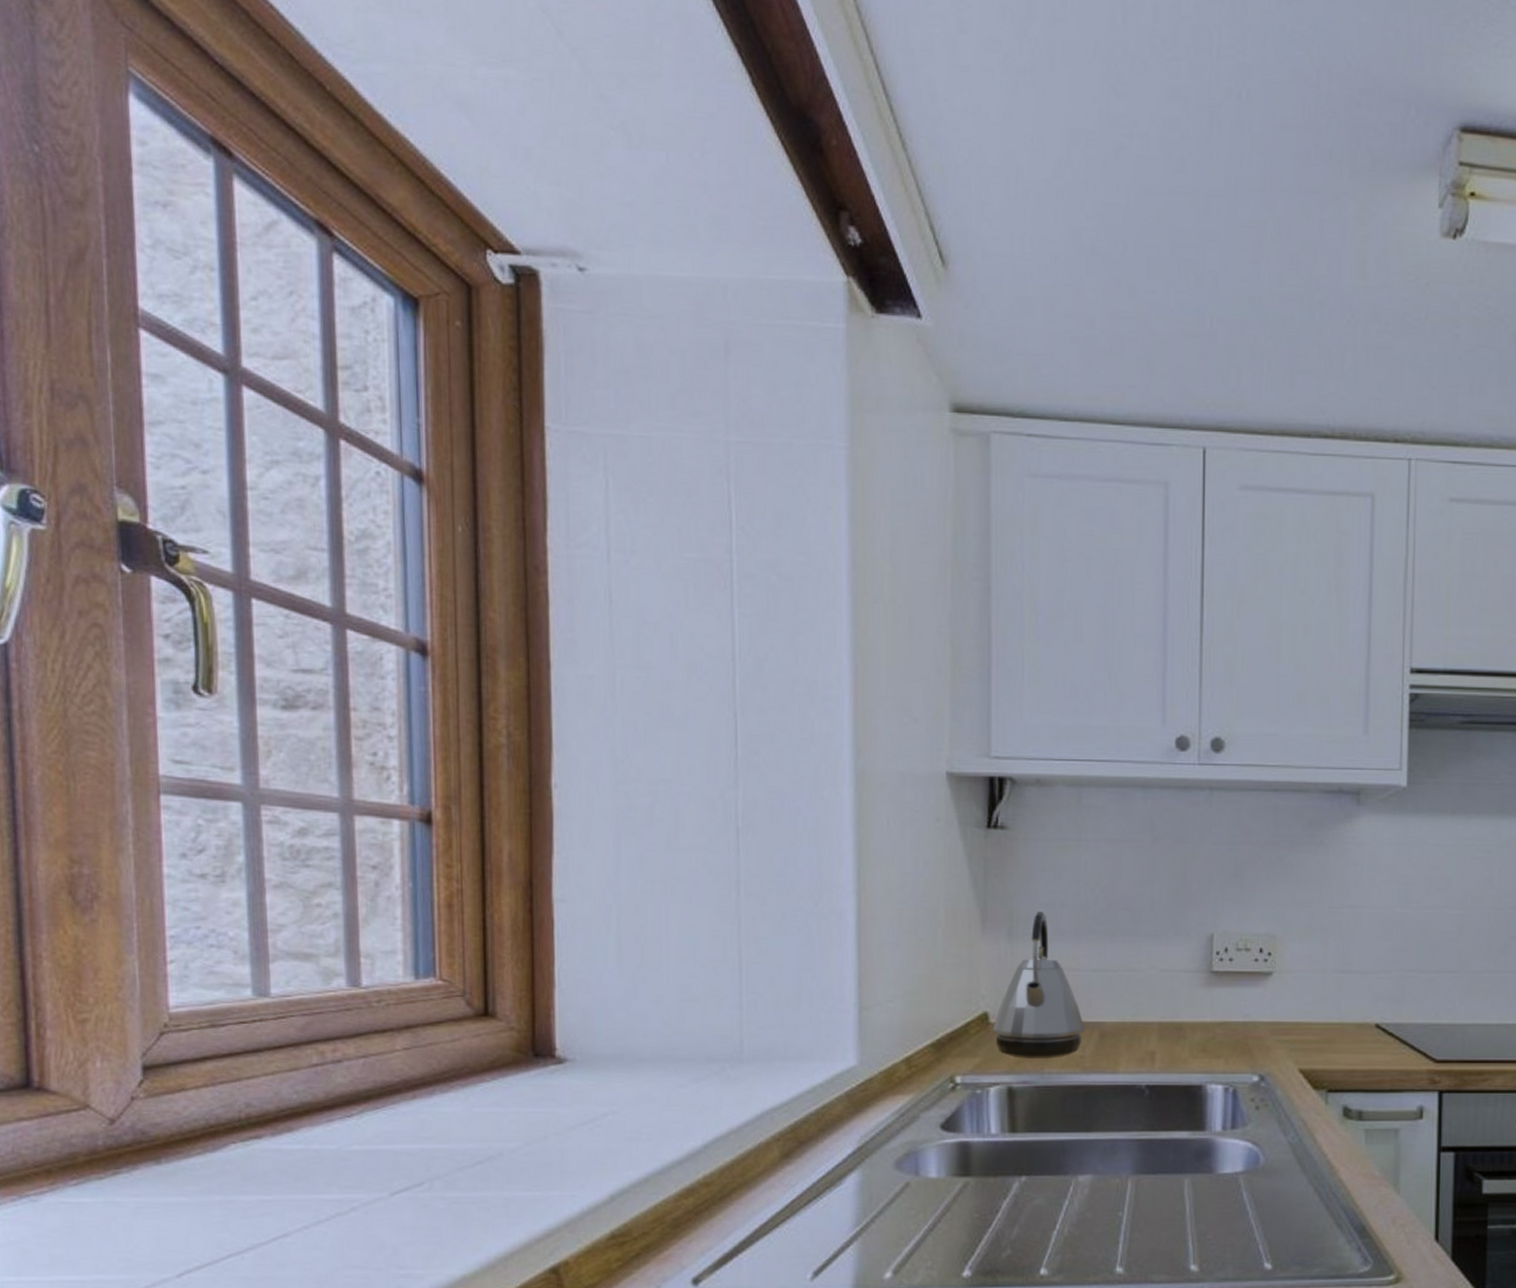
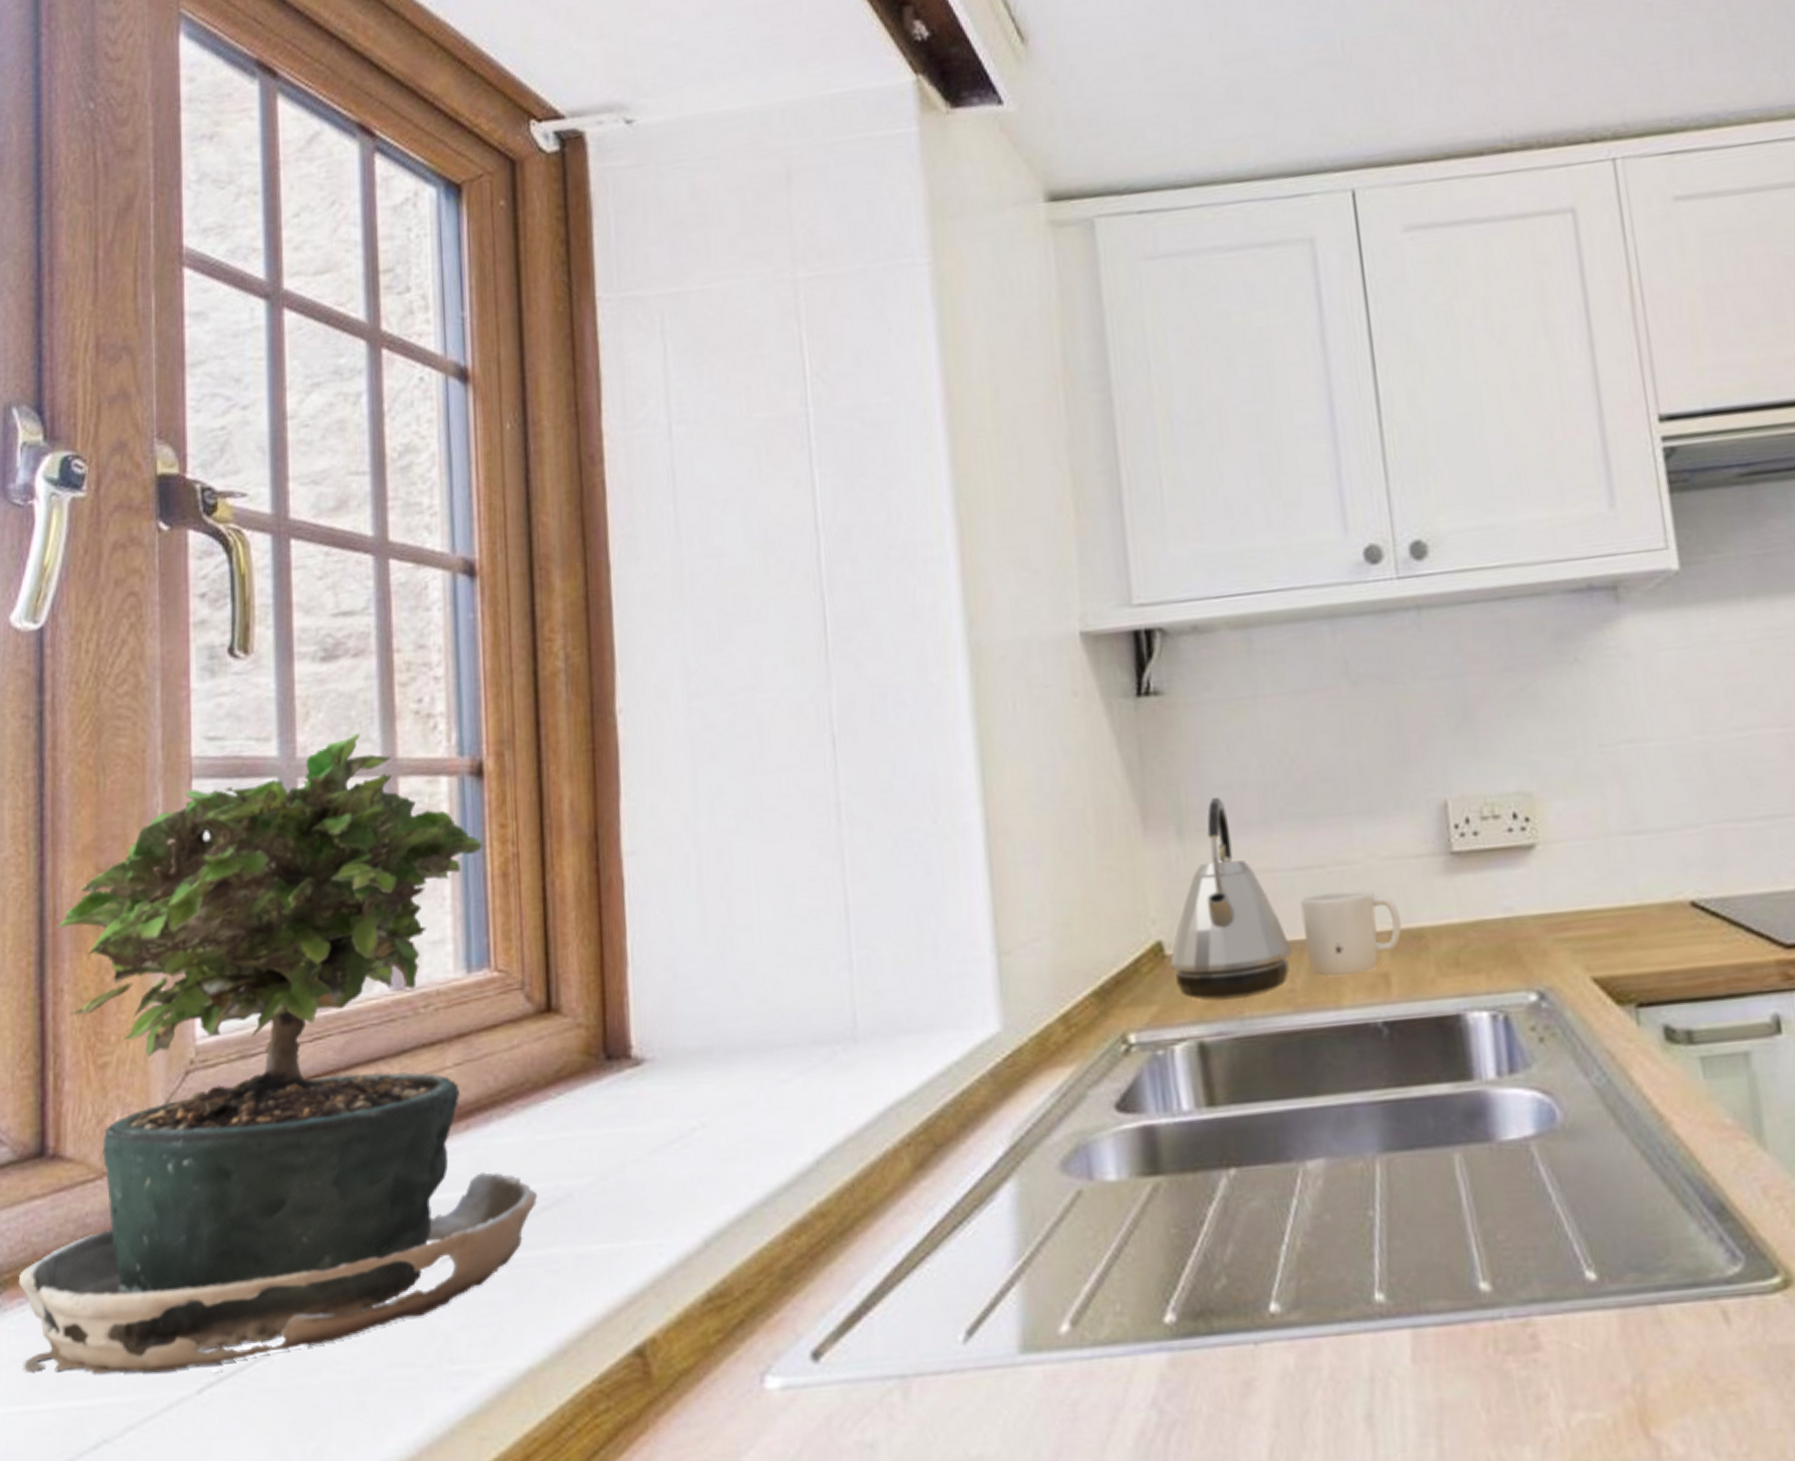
potted plant: none [9,775,473,1263] -> present [18,734,538,1374]
mug: none [1095,990,1168,1050] -> present [1300,889,1402,977]

